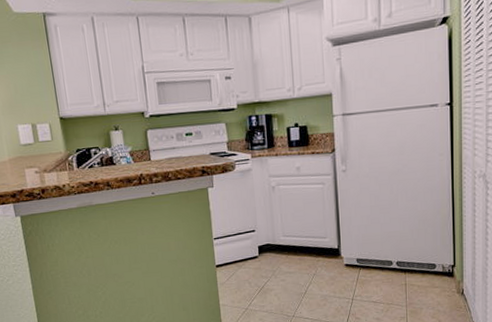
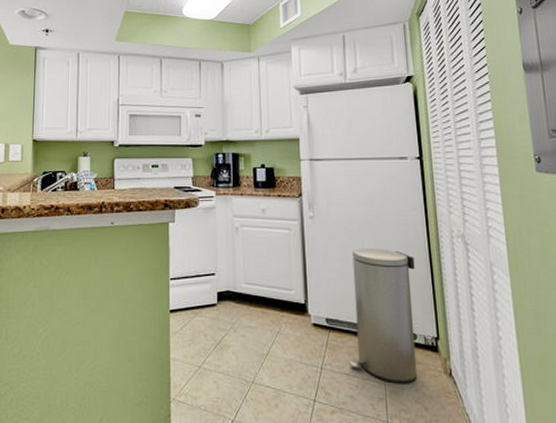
pedal bin: none [376,194,438,305] -> present [348,249,418,384]

